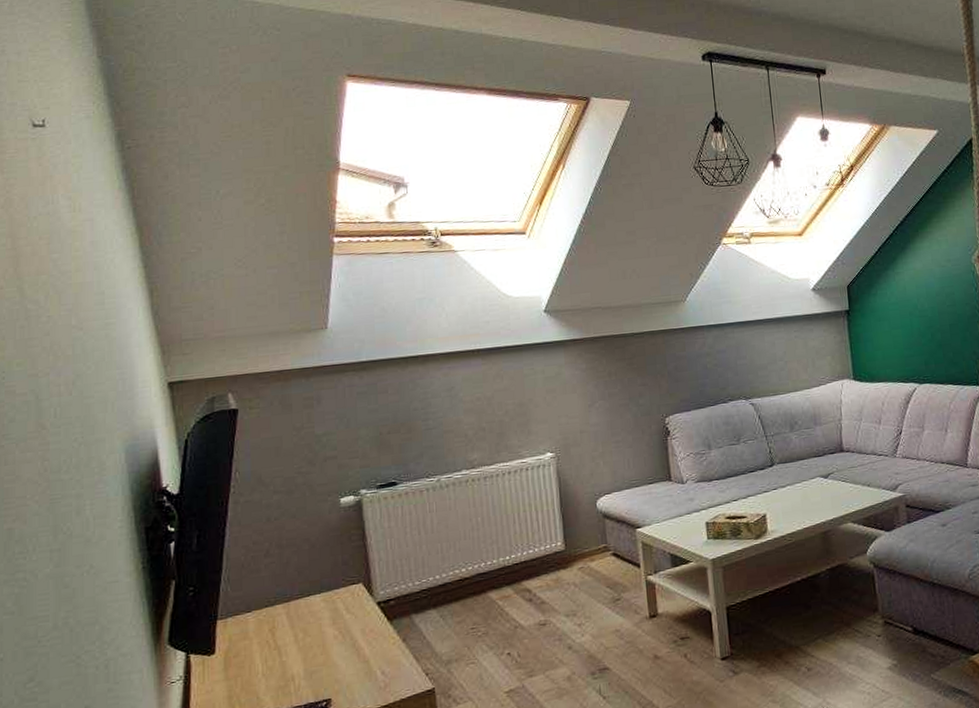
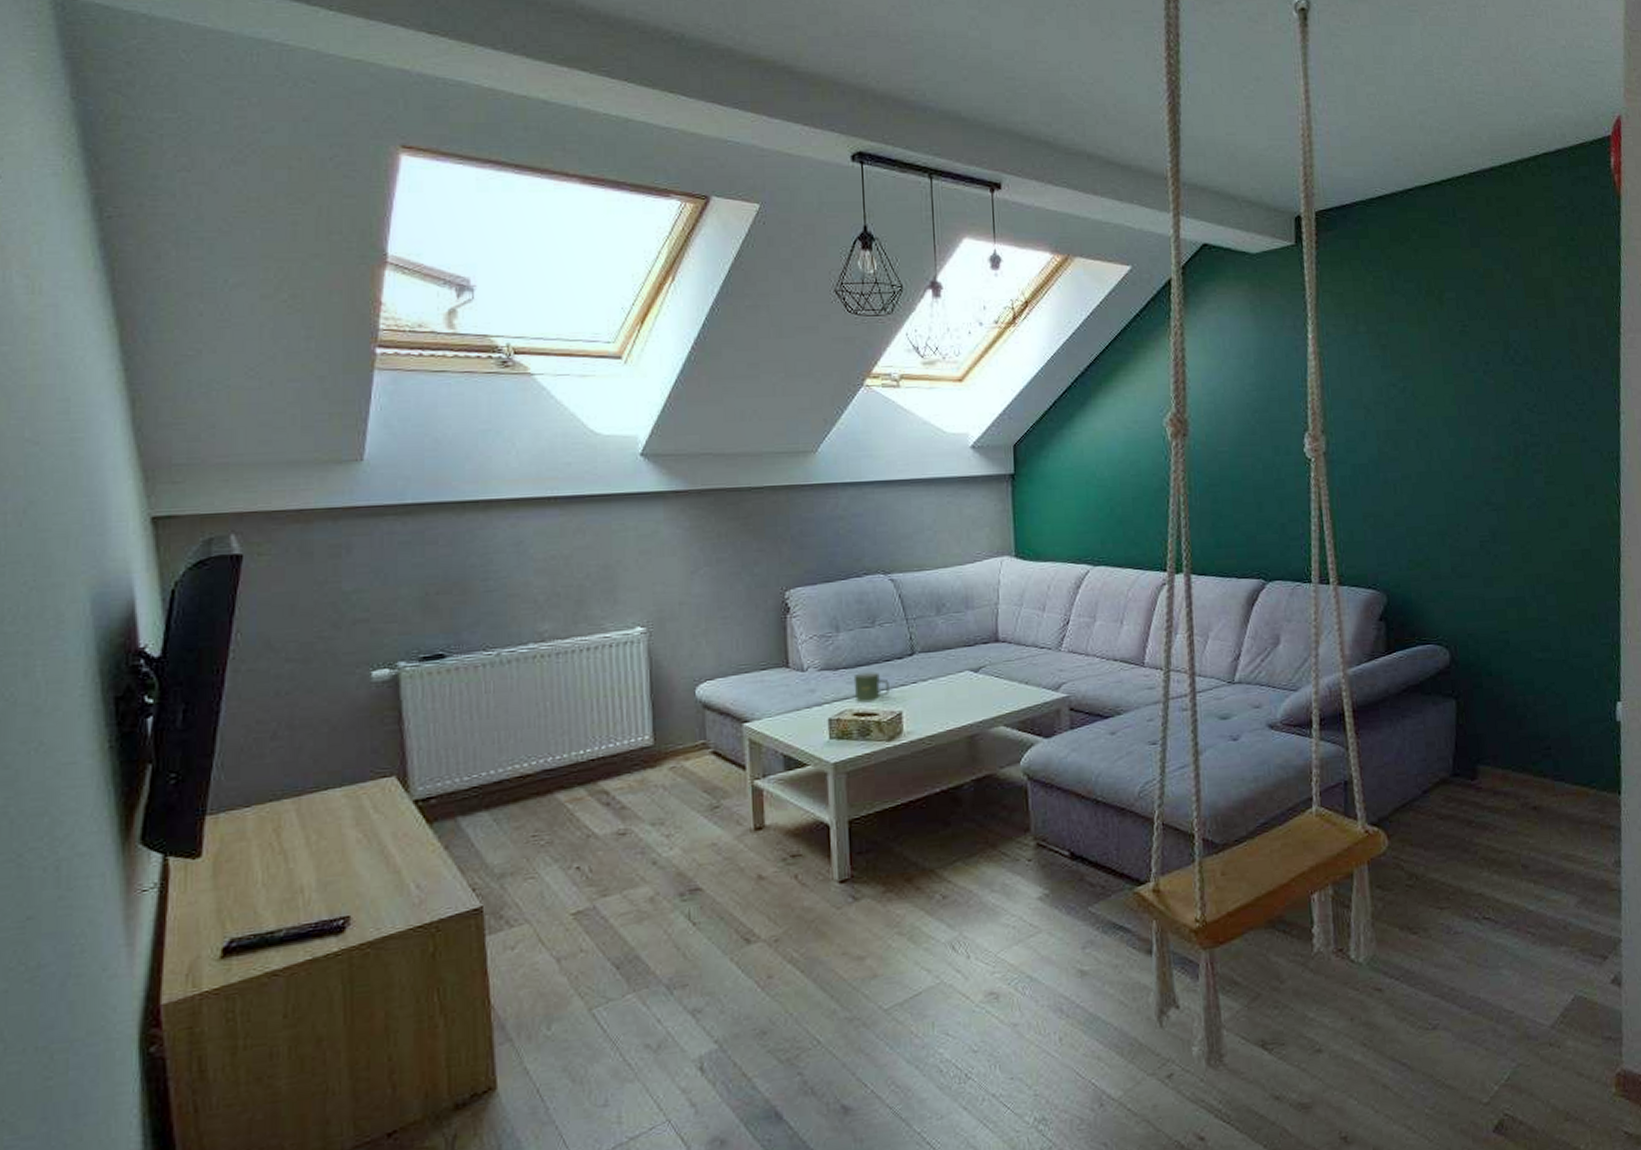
mug: none [724,481,755,509] -> present [853,671,890,704]

